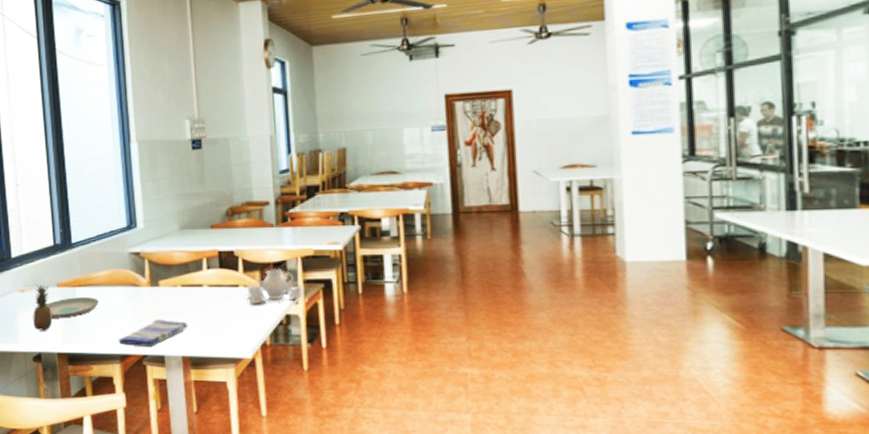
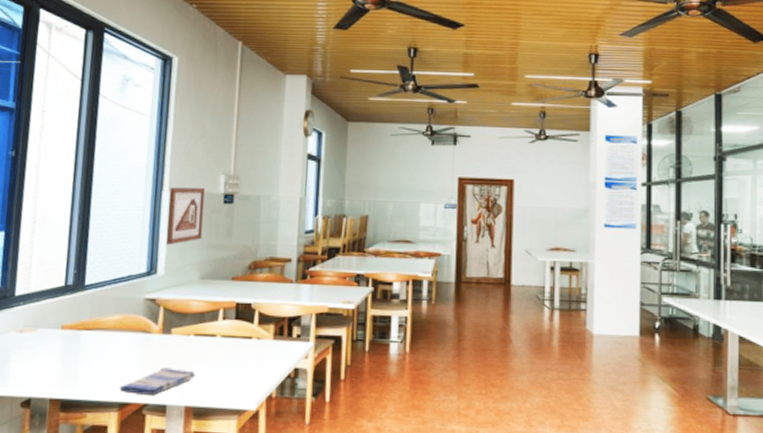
fruit: present [33,284,53,331] -> none [27,325,51,375]
plate: present [46,297,99,318] -> none [45,341,104,362]
picture frame: none [137,136,176,197] -> present [167,187,205,245]
teapot: present [246,268,303,305] -> none [258,322,314,357]

